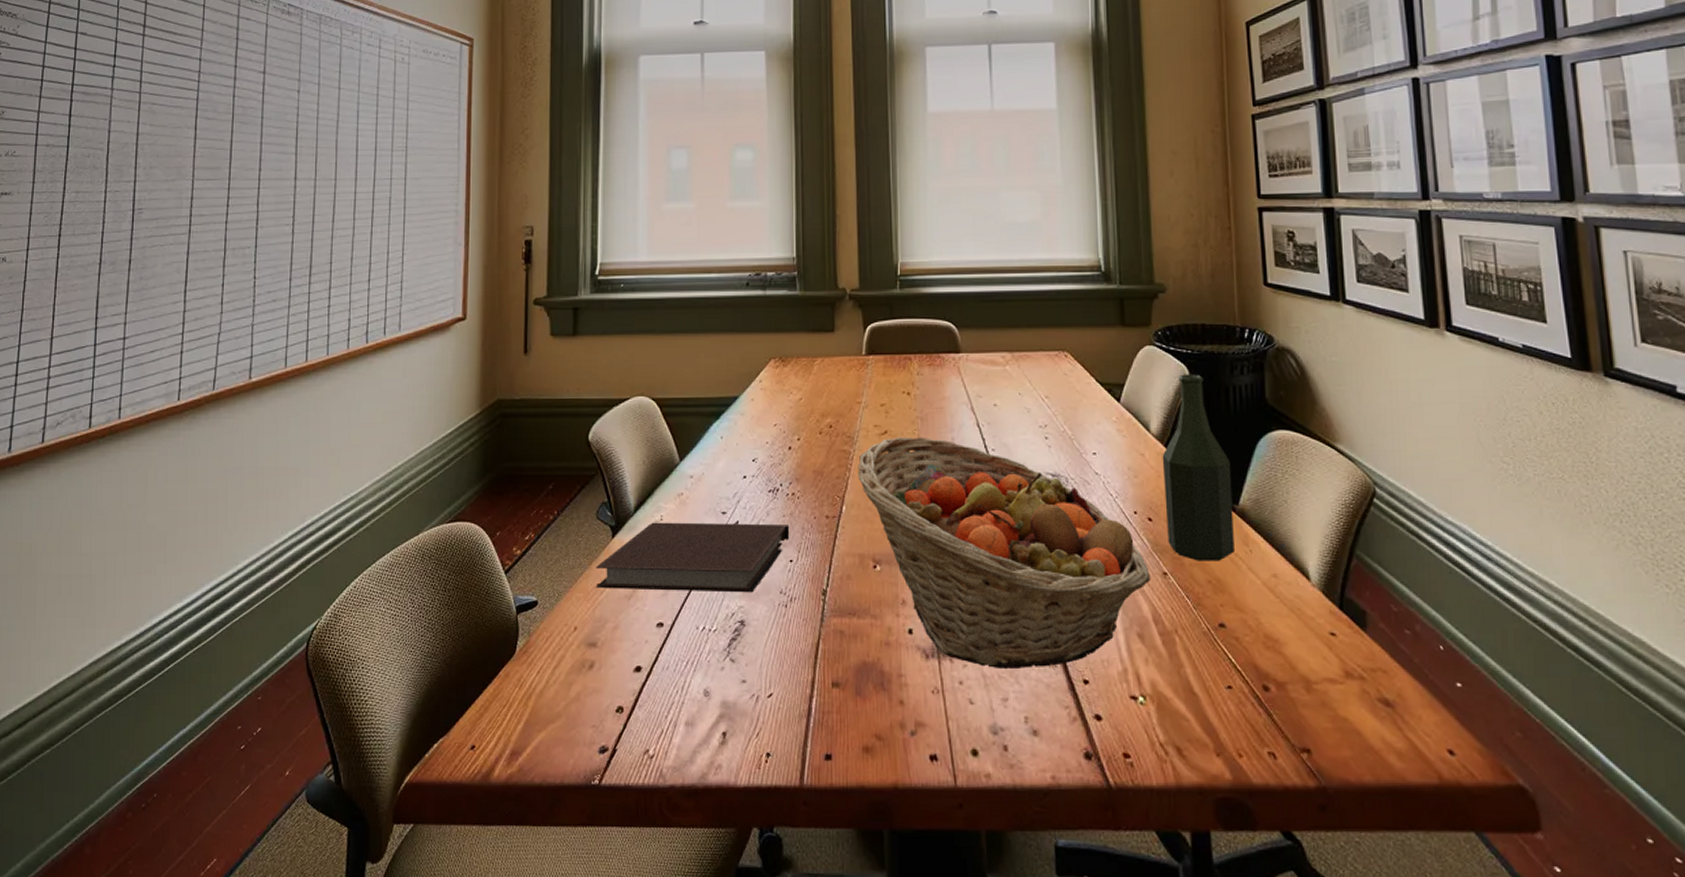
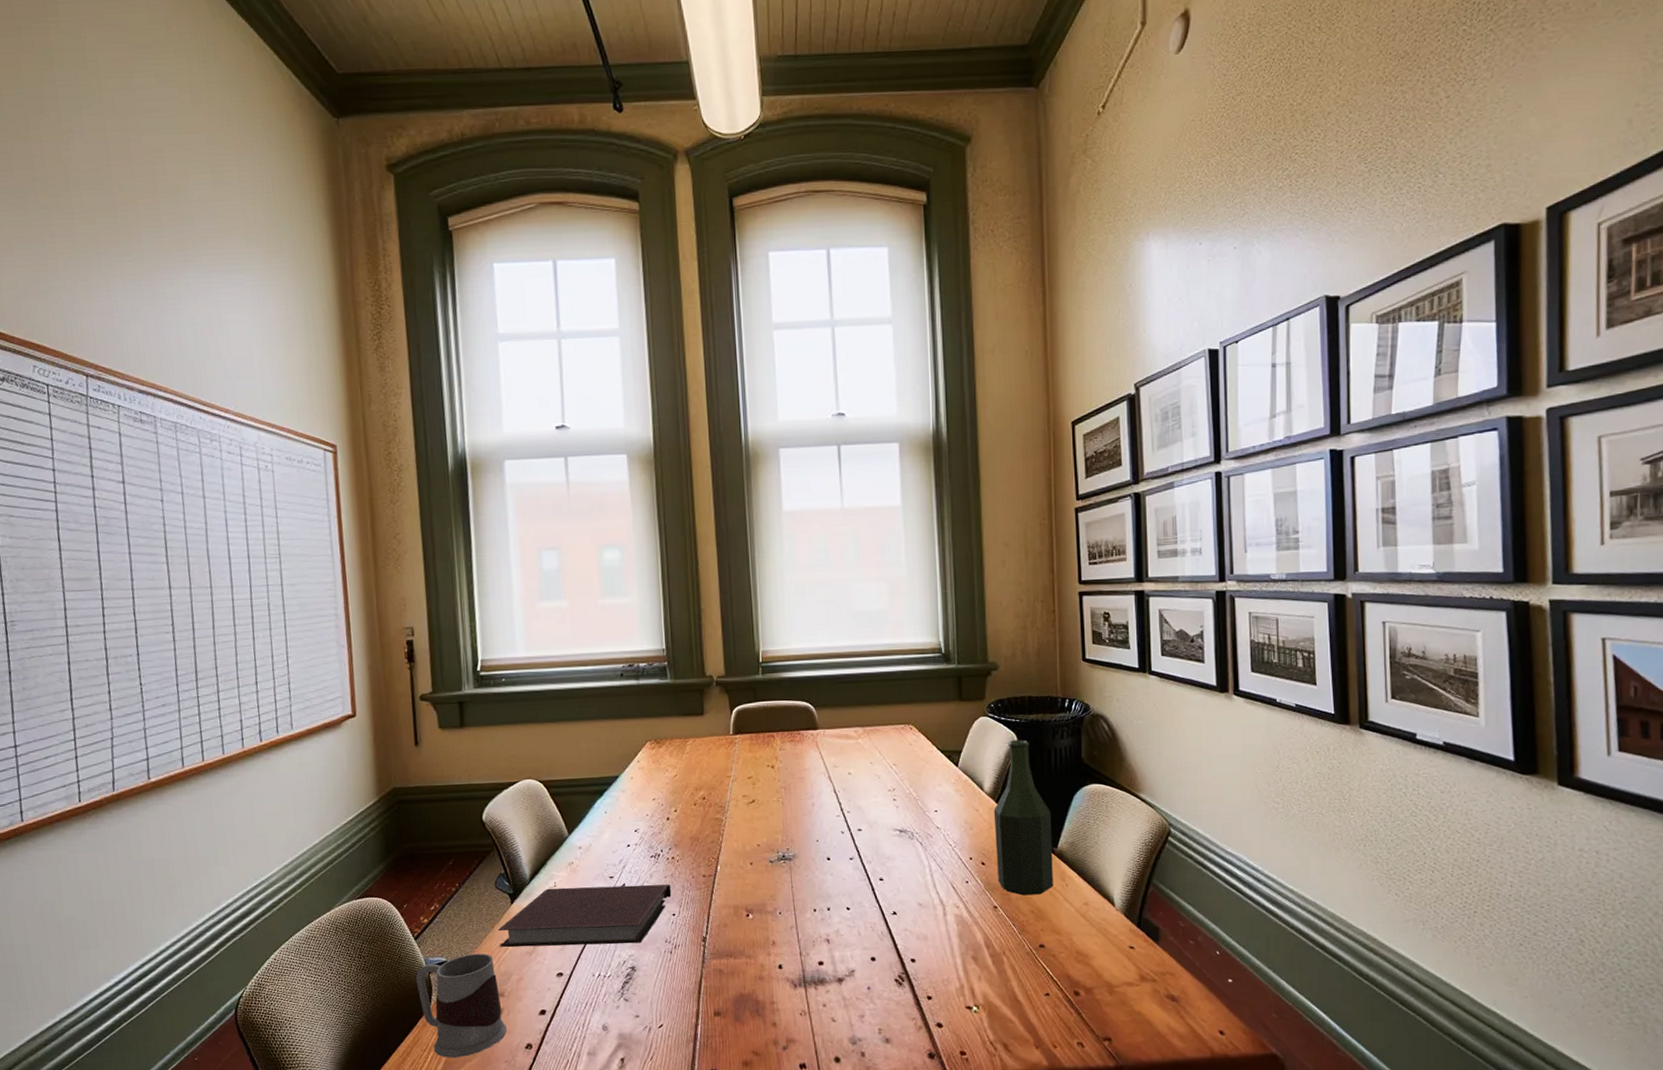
mug: none [502,593,596,718] -> present [415,953,507,1058]
fruit basket: present [858,436,1150,670] -> none [730,804,983,993]

